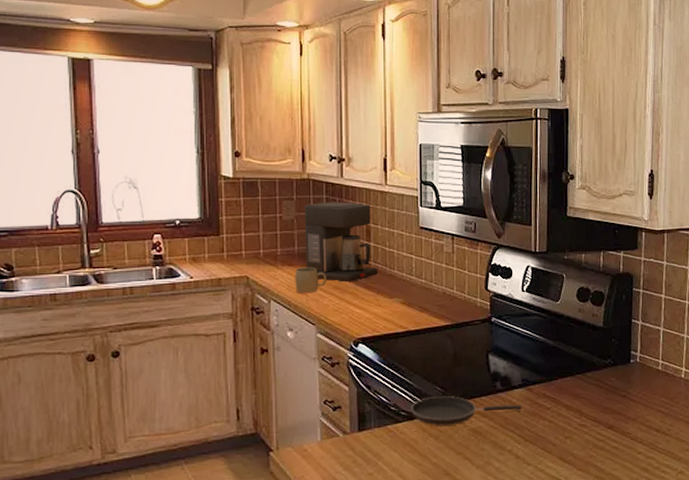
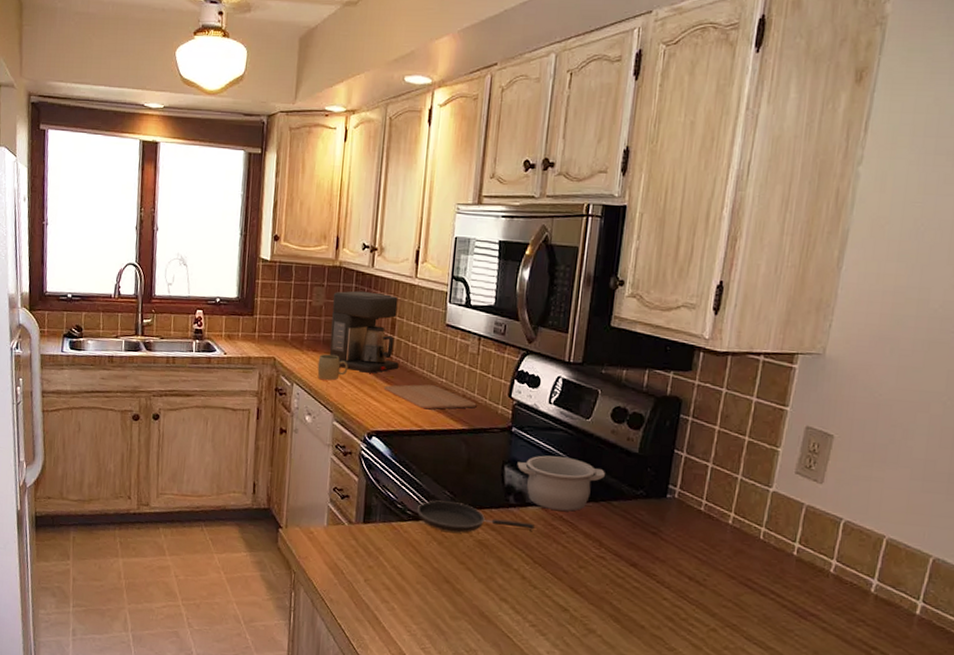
chopping board: none [365,286,457,311] -> present [383,384,477,410]
cooking pot: none [500,339,577,390] -> present [517,455,605,512]

